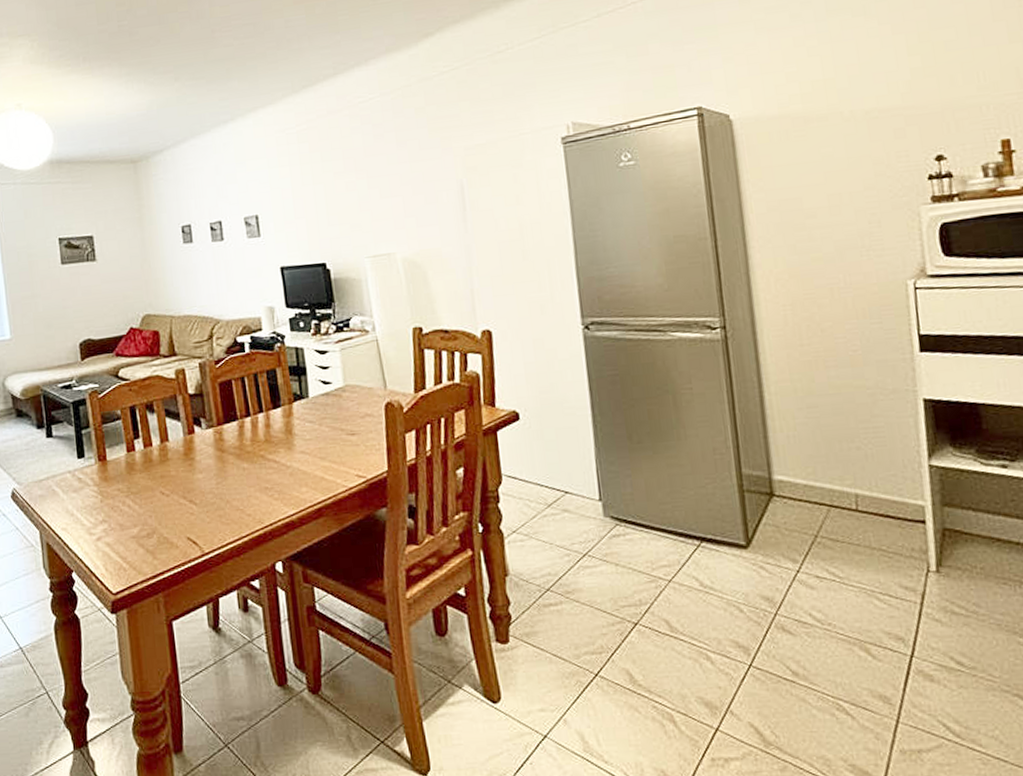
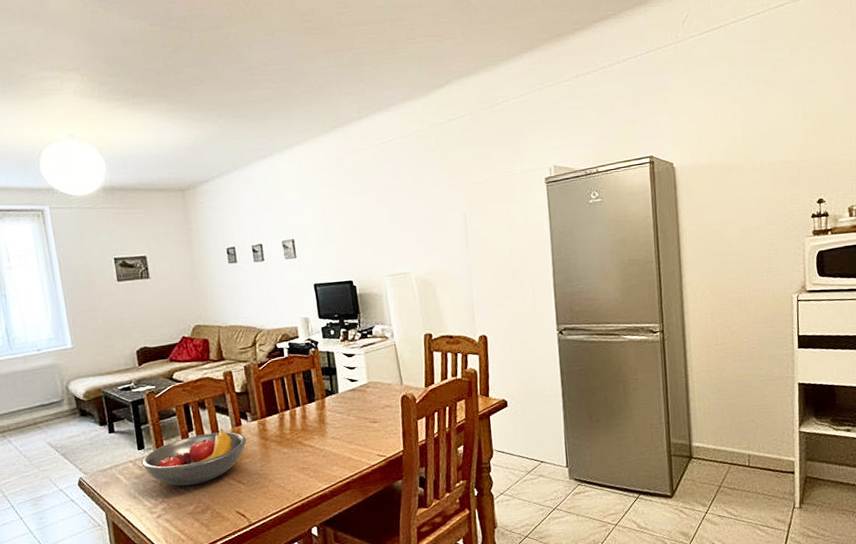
fruit bowl: none [81,436,201,504] -> present [141,428,247,486]

